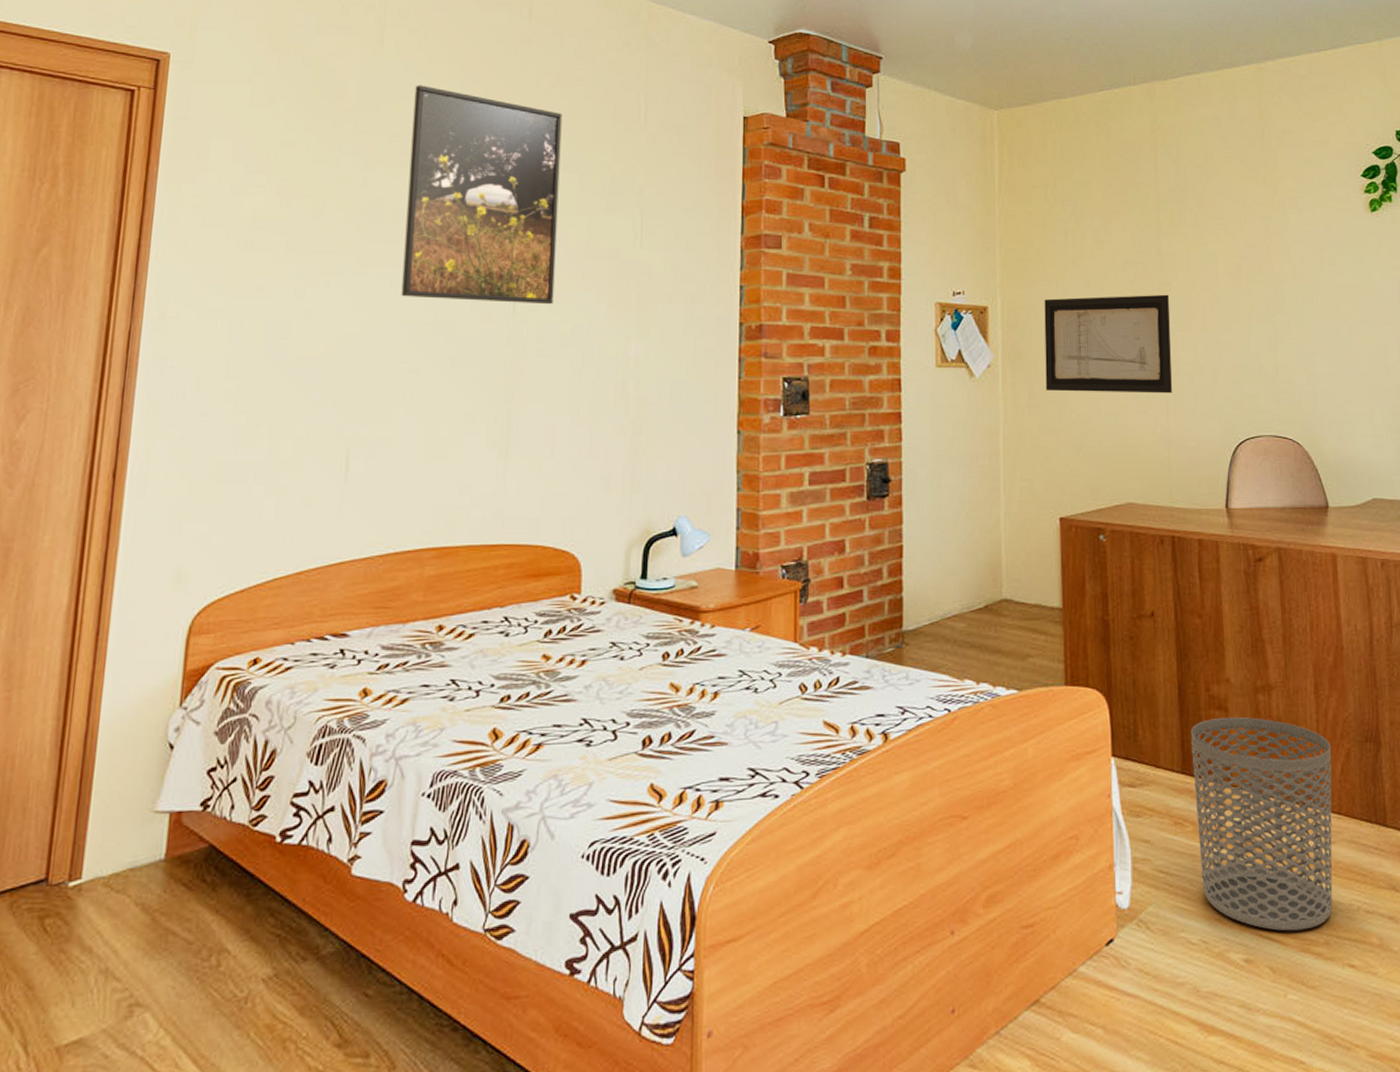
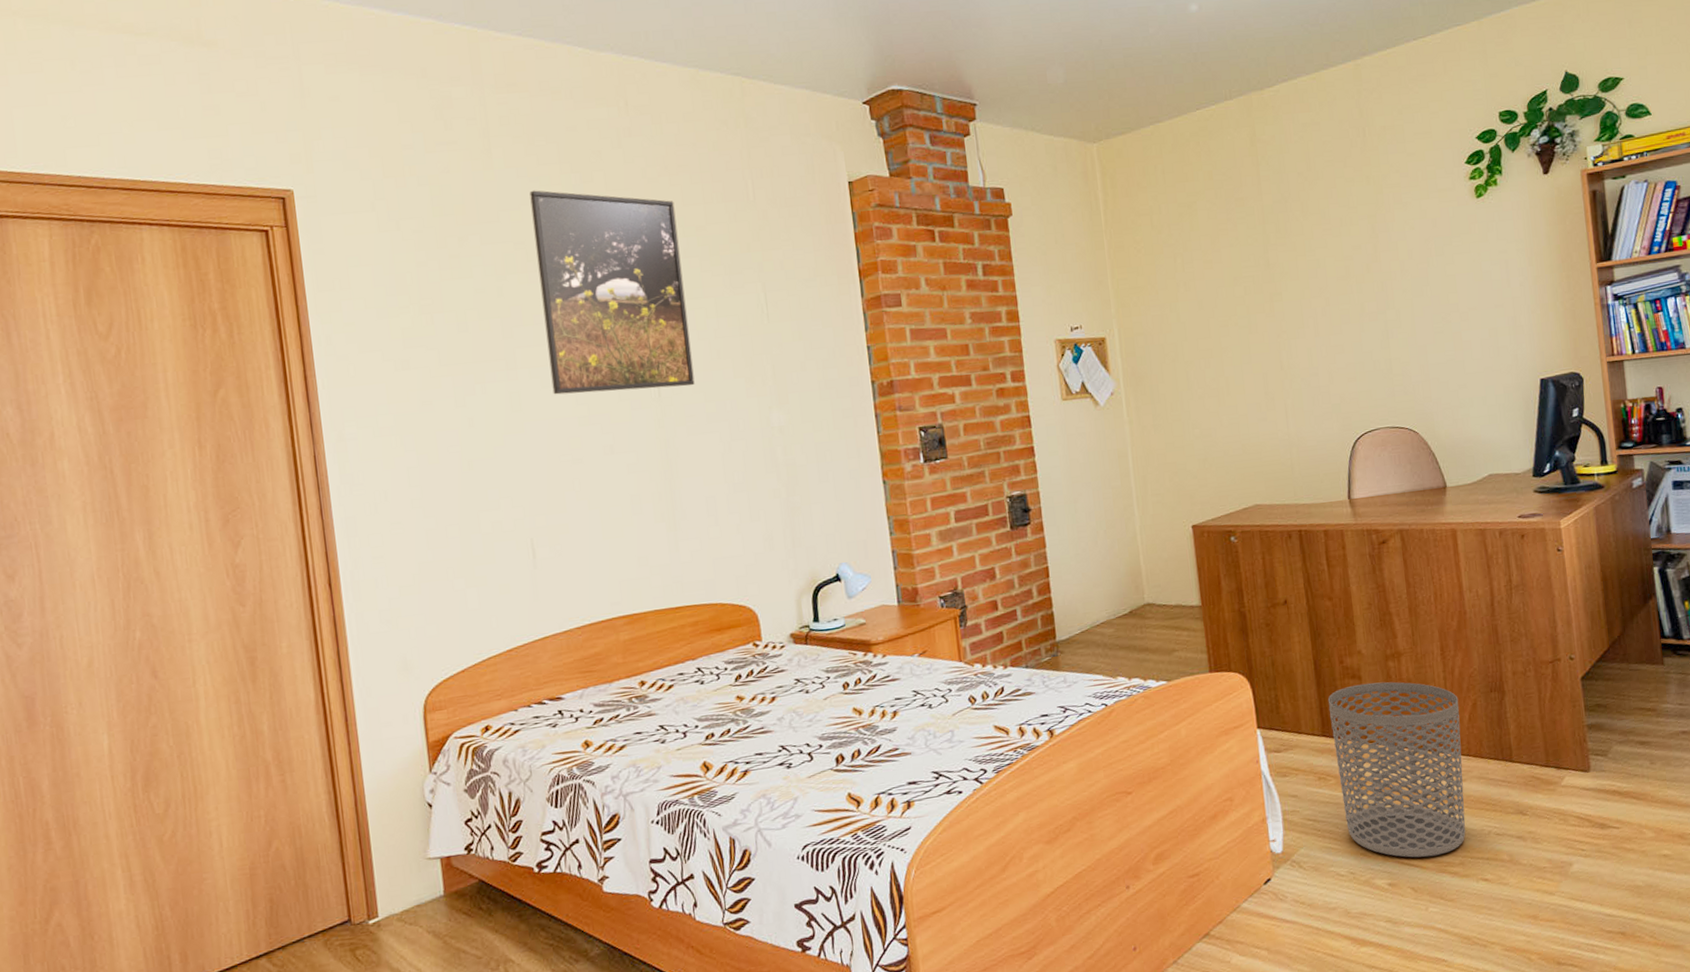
wall art: present [1044,294,1173,394] -> none [1159,304,1291,410]

